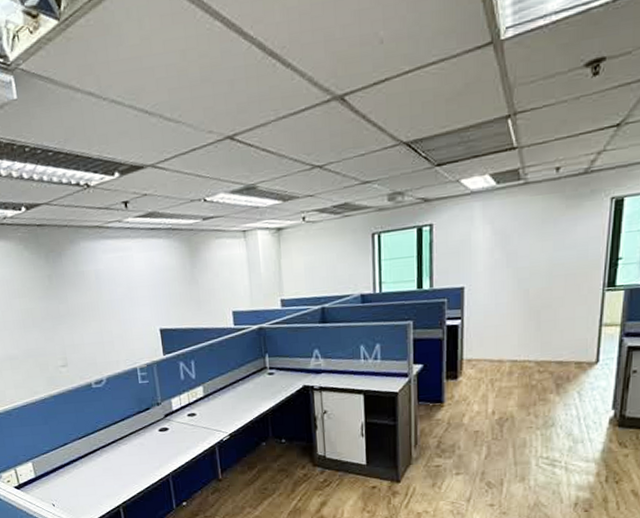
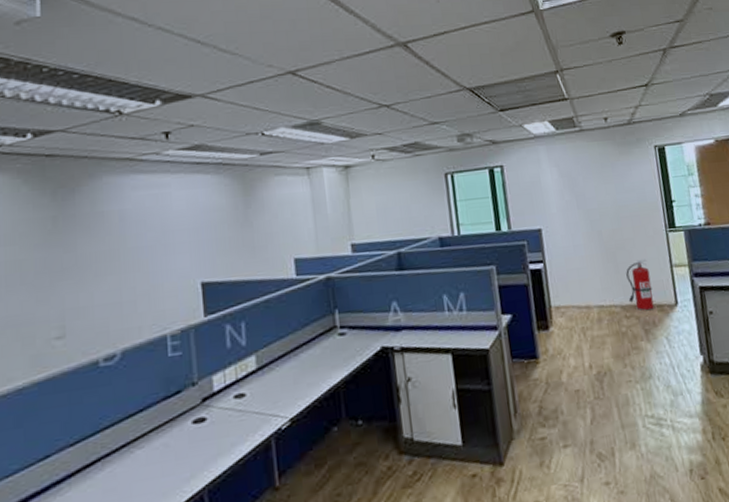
fire extinguisher: none [544,318,574,367] -> present [626,259,654,311]

